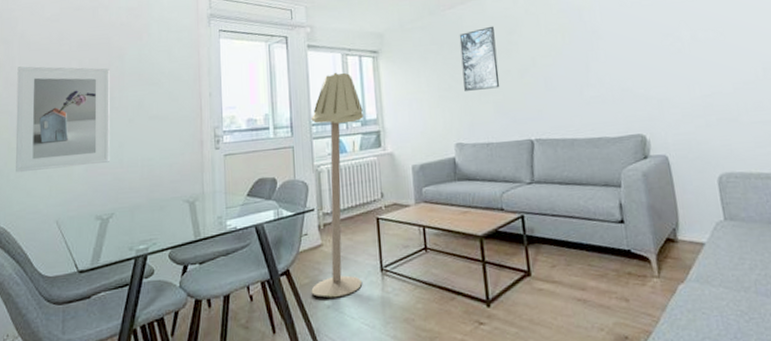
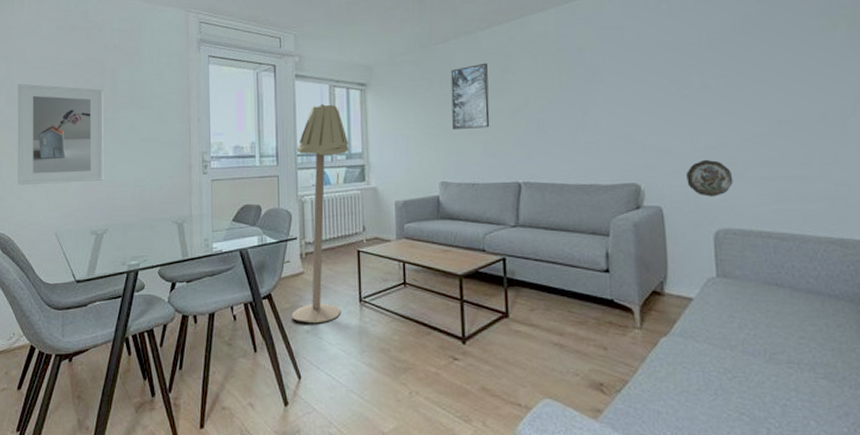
decorative plate: none [686,107,730,143] -> present [686,159,734,197]

